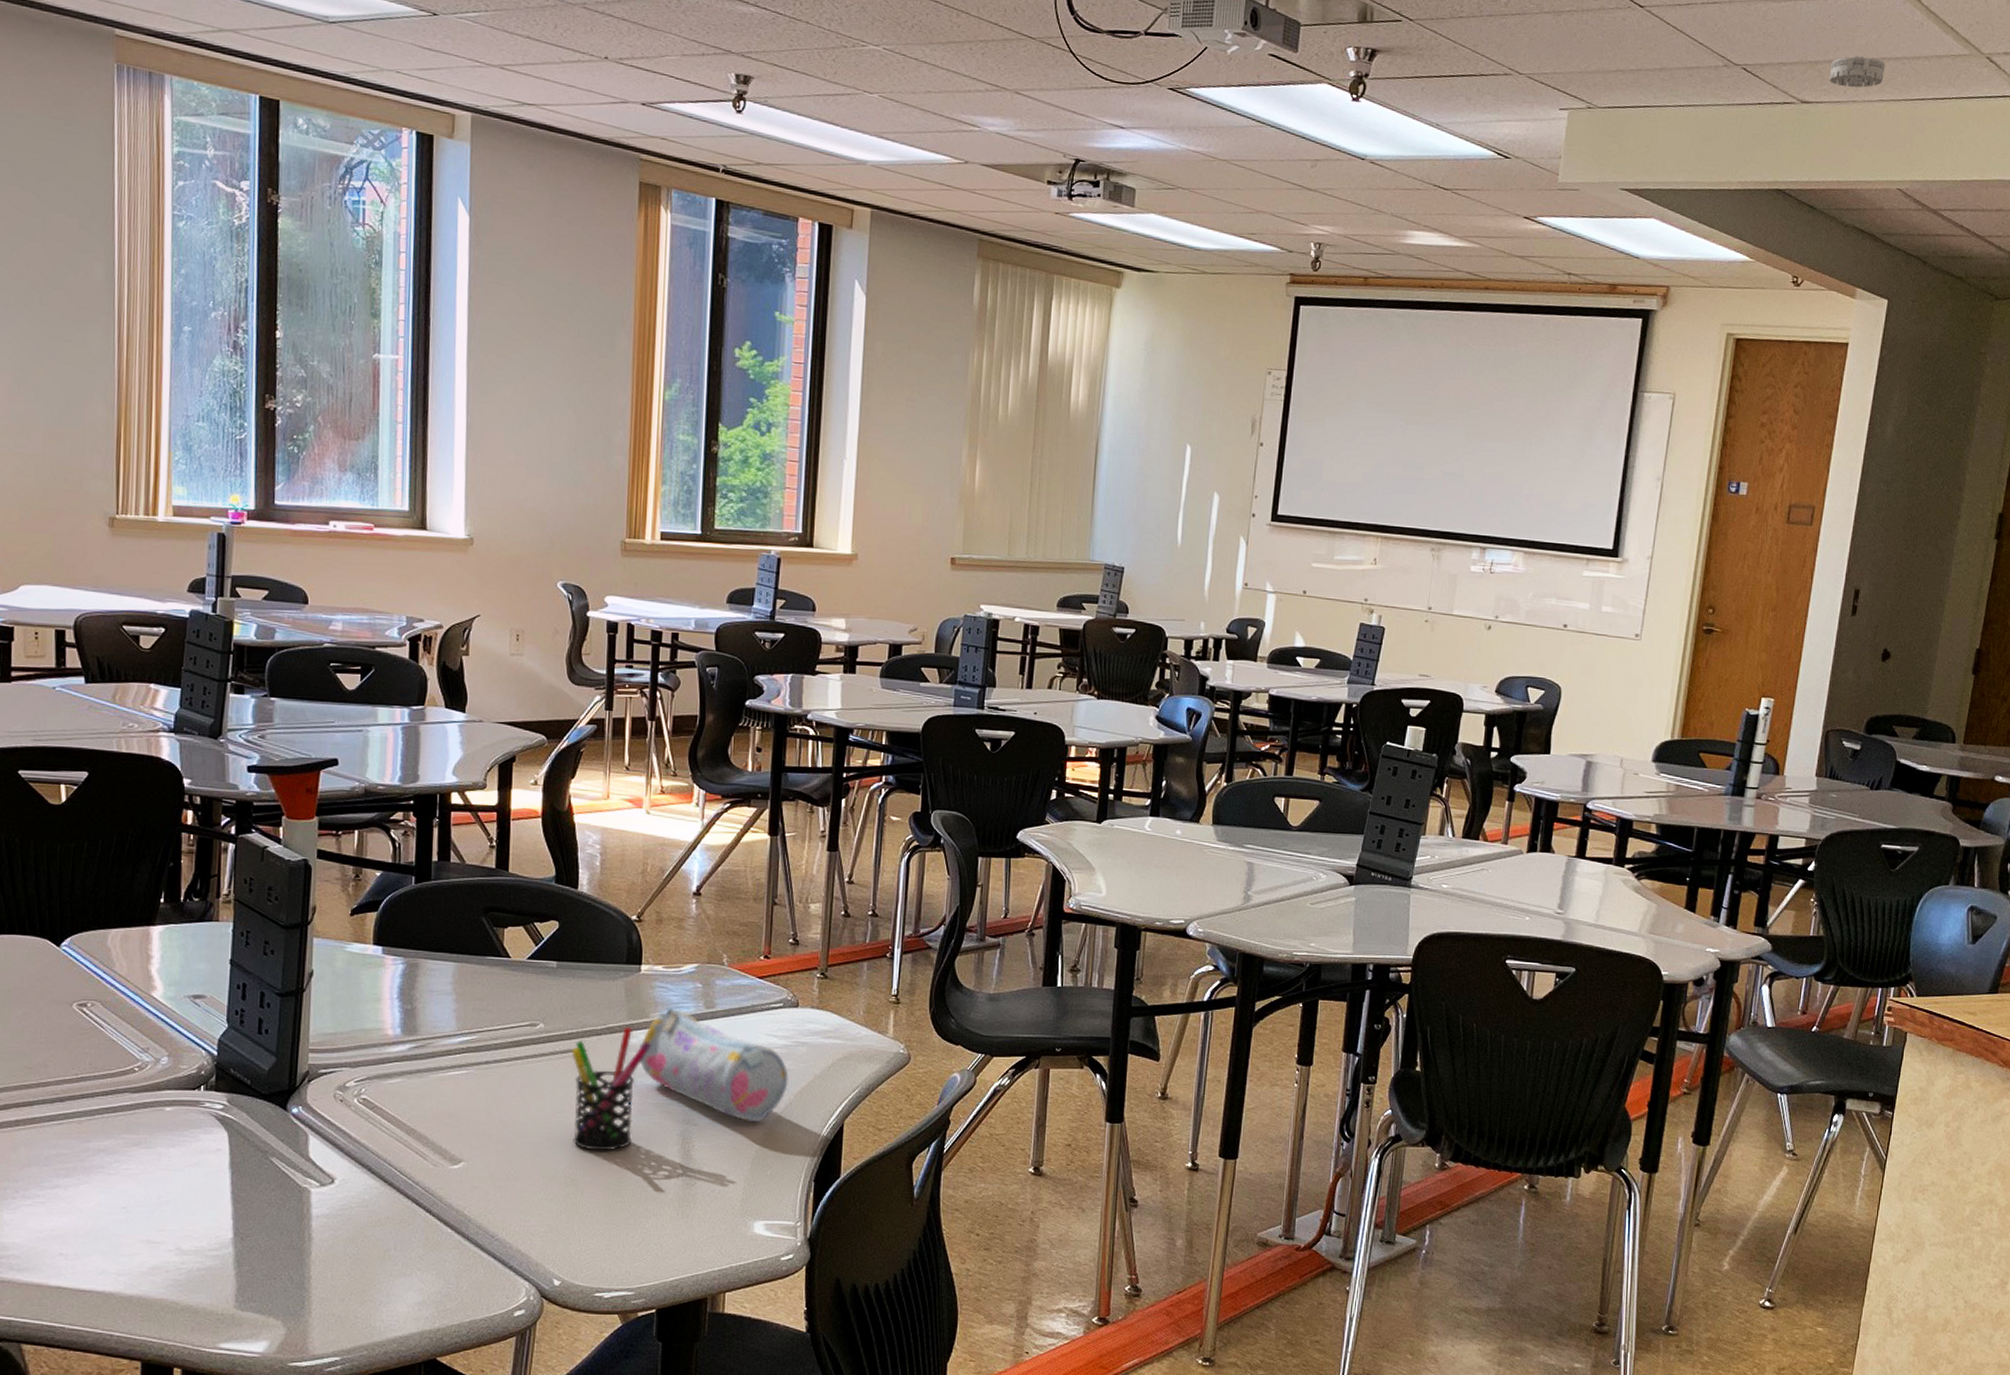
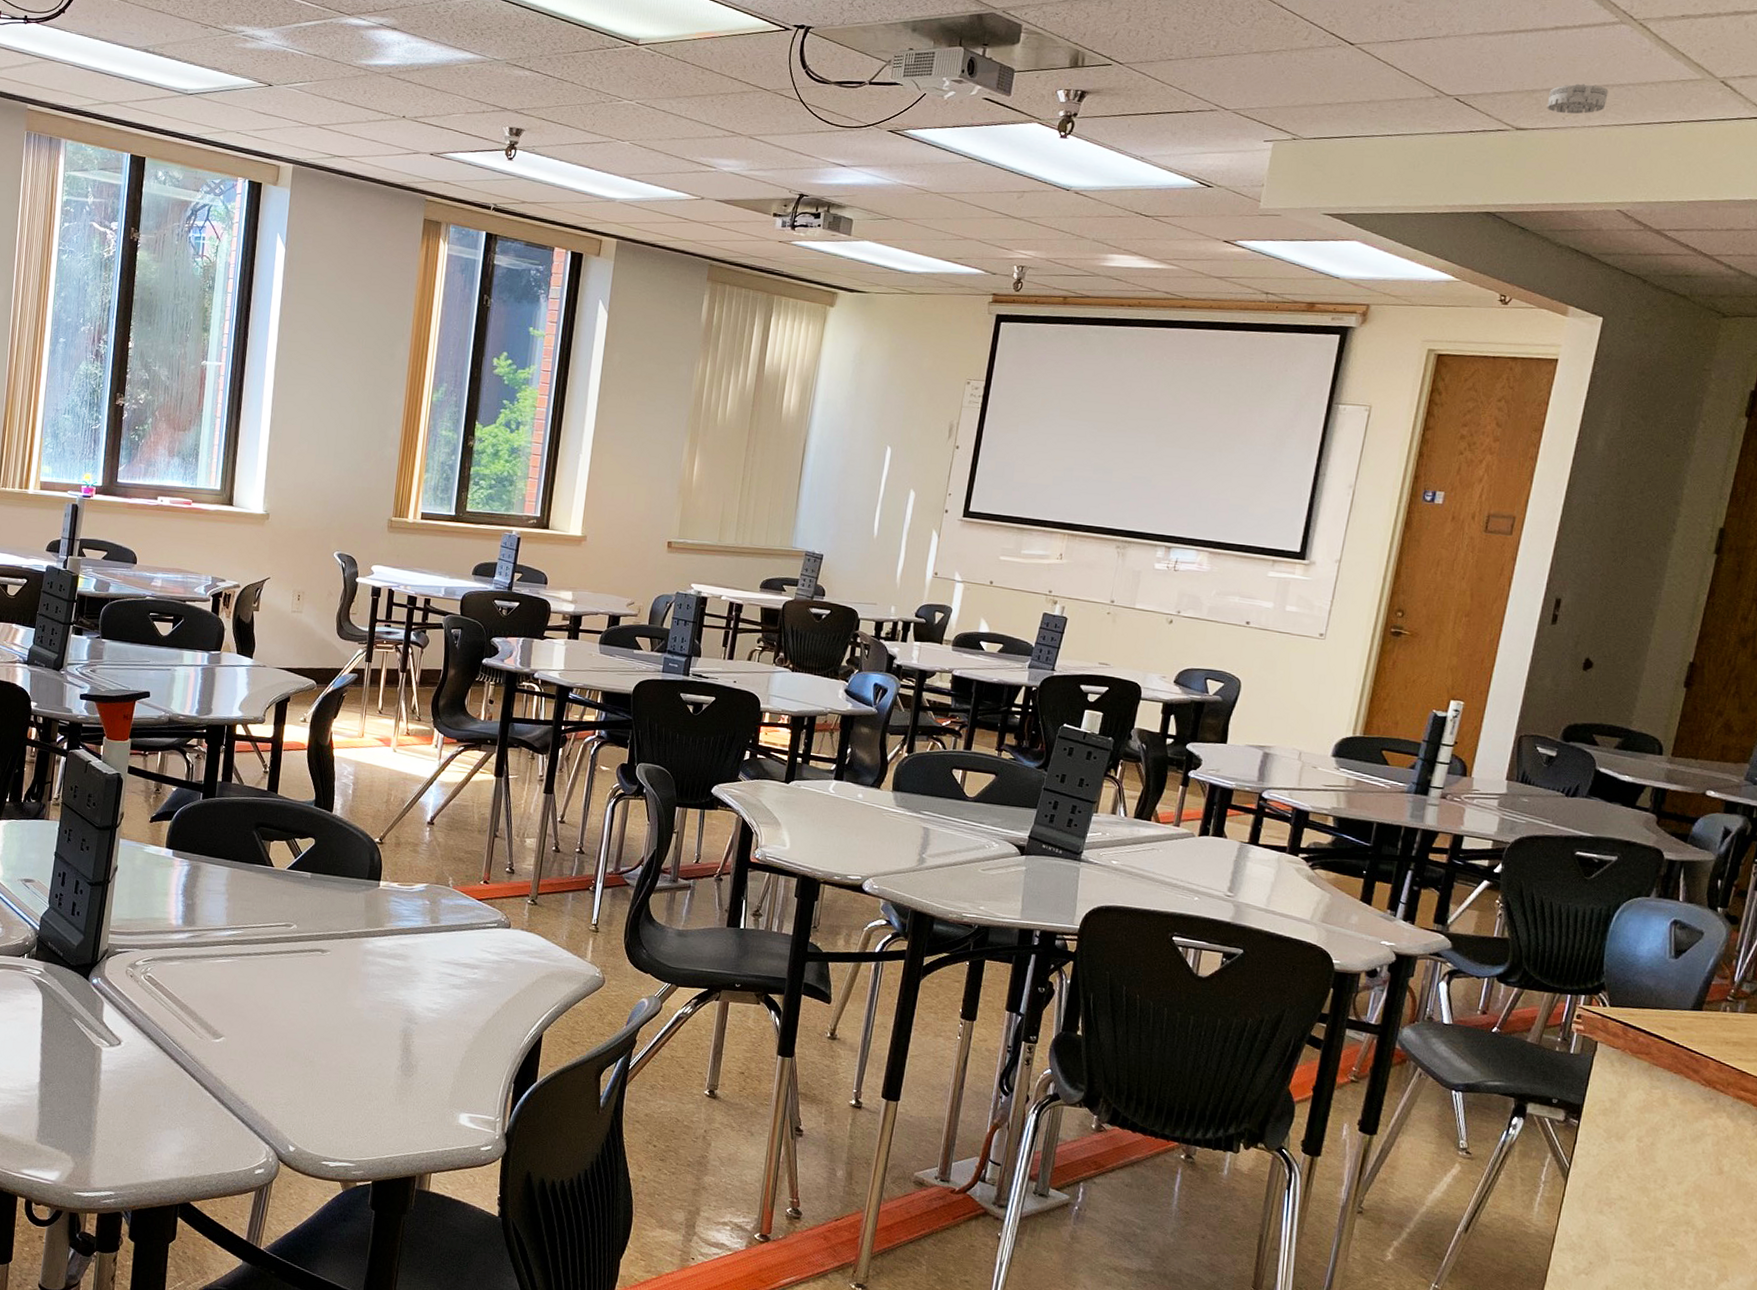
pen holder: present [571,1026,651,1151] -> none [313,933,384,1039]
pencil case: present [640,1007,789,1122] -> none [374,920,498,1026]

